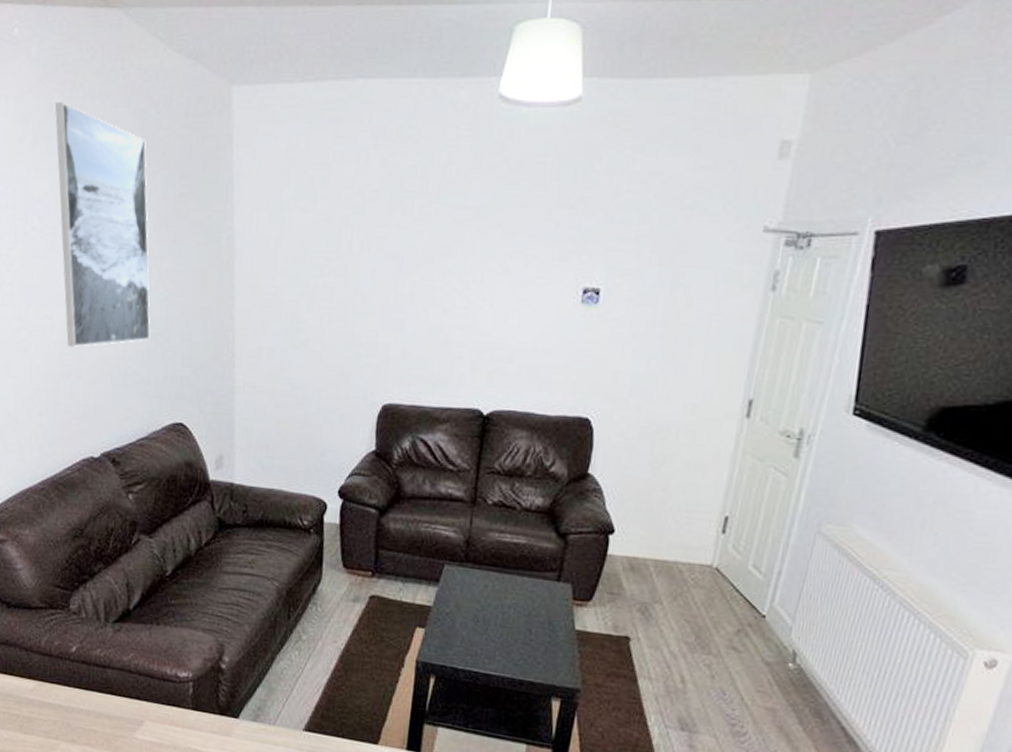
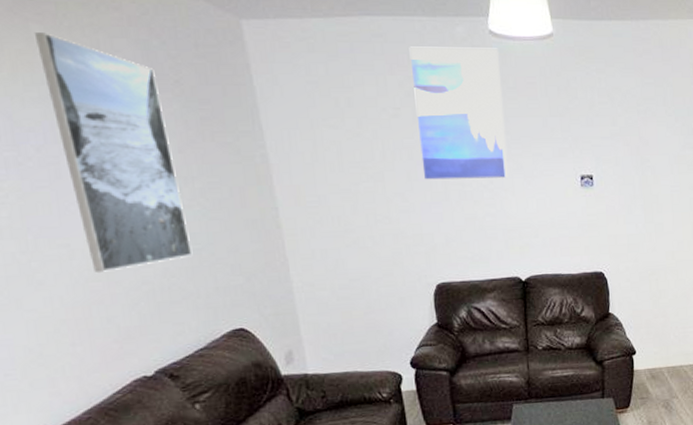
wall art: none [391,115,506,283] -> present [409,46,508,180]

